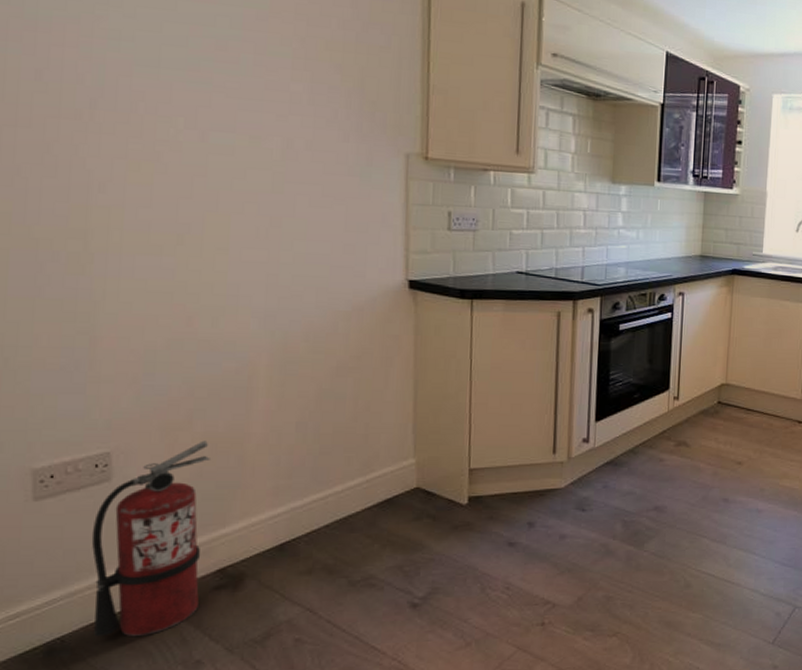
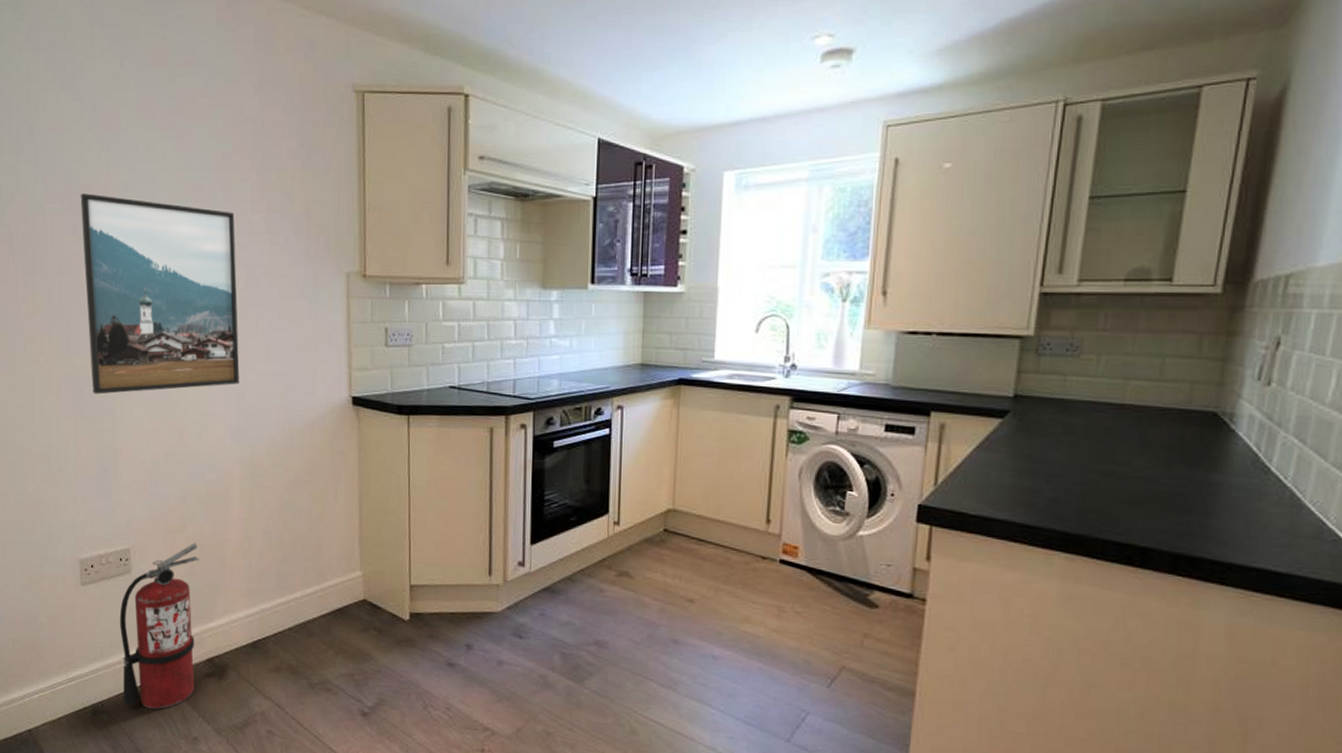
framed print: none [49,34,271,273] -> present [80,193,240,395]

